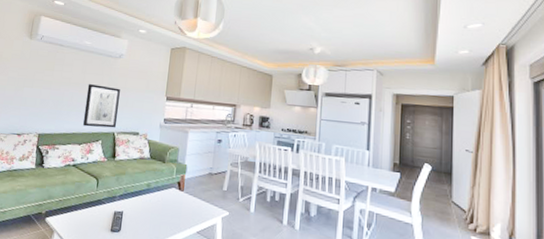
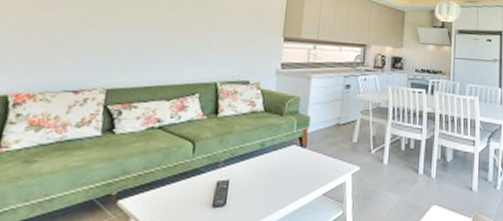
wall art: present [82,84,120,128] -> none [172,23,224,78]

